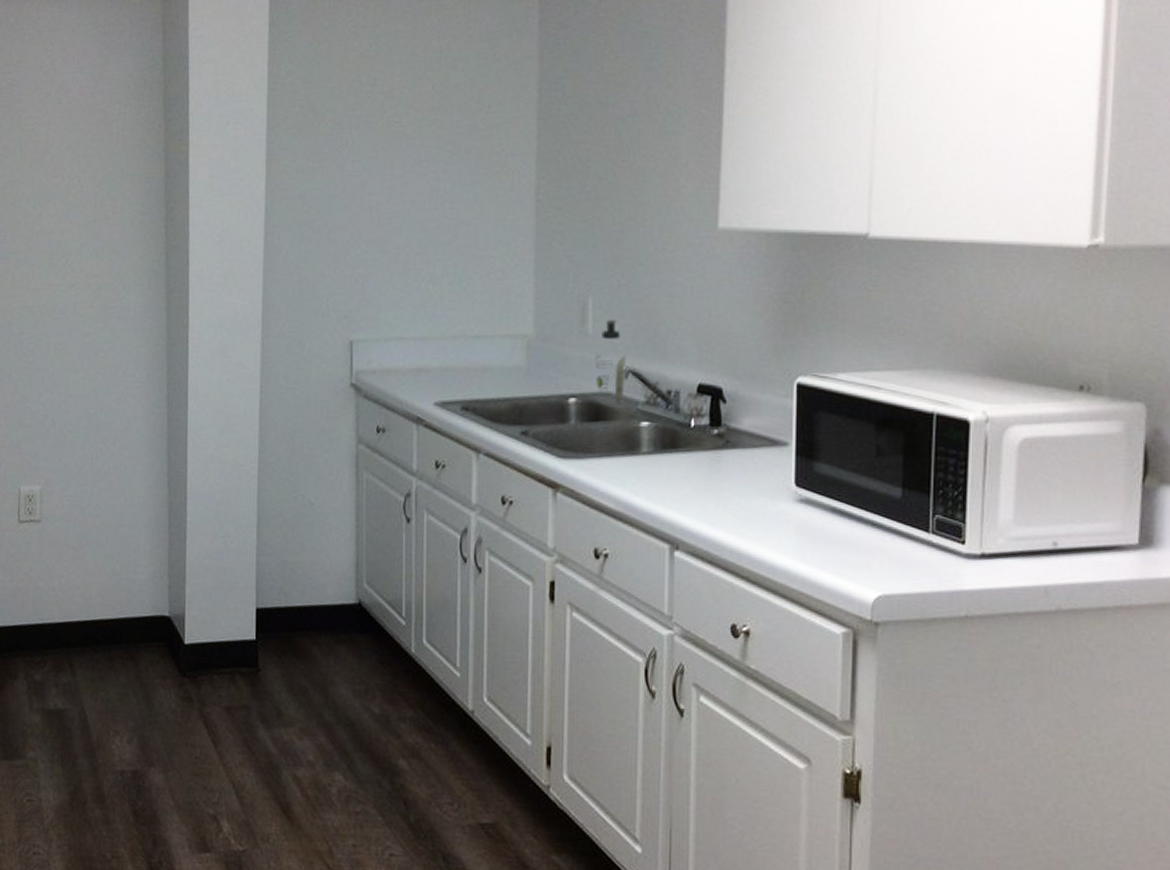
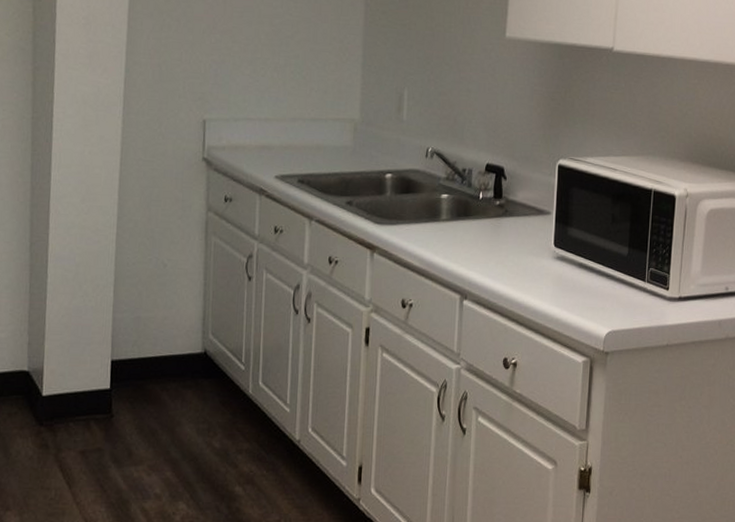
soap dispenser: present [595,319,627,402] -> none [407,108,433,178]

